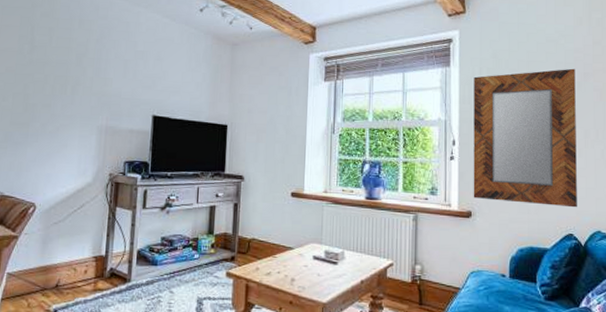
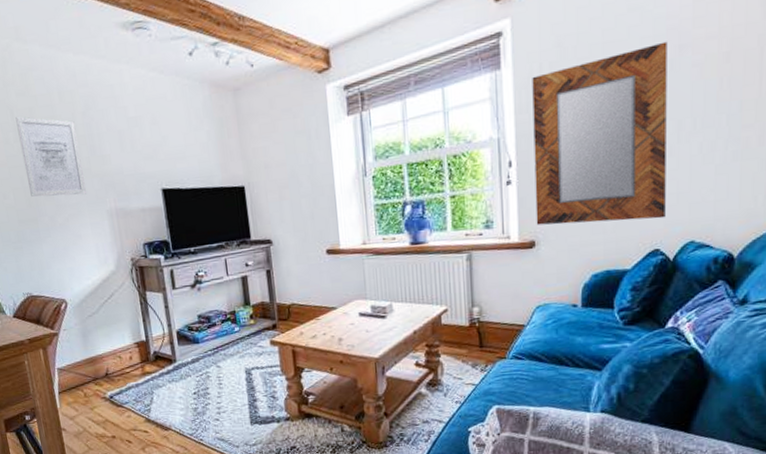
wall art: none [29,32,87,109] -> present [15,116,86,197]

